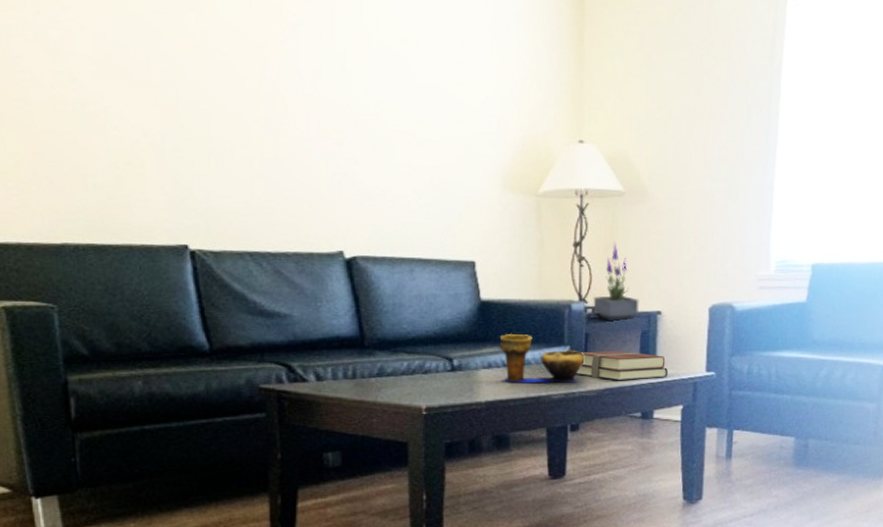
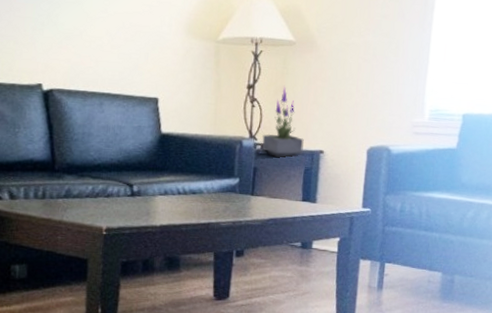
decorative bowl: present [499,334,585,384] -> none [175,165,252,212]
books: present [577,350,668,381] -> none [244,184,327,213]

